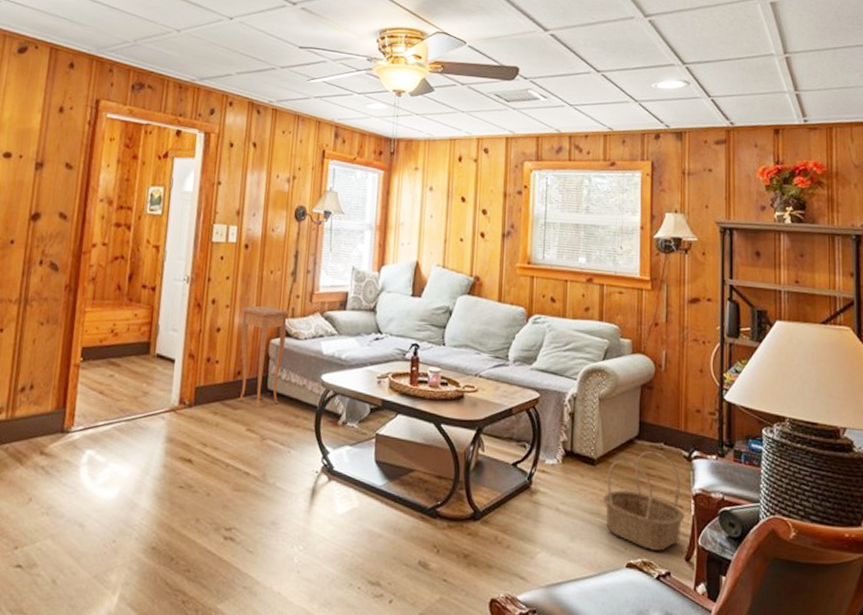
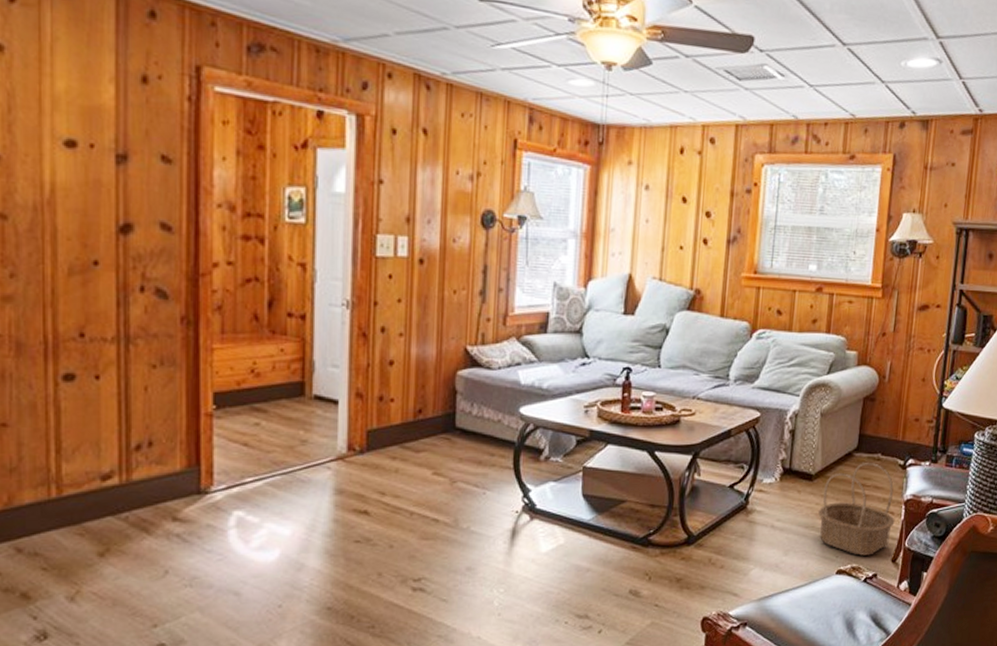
side table: present [239,306,290,408] -> none [418,332,480,449]

